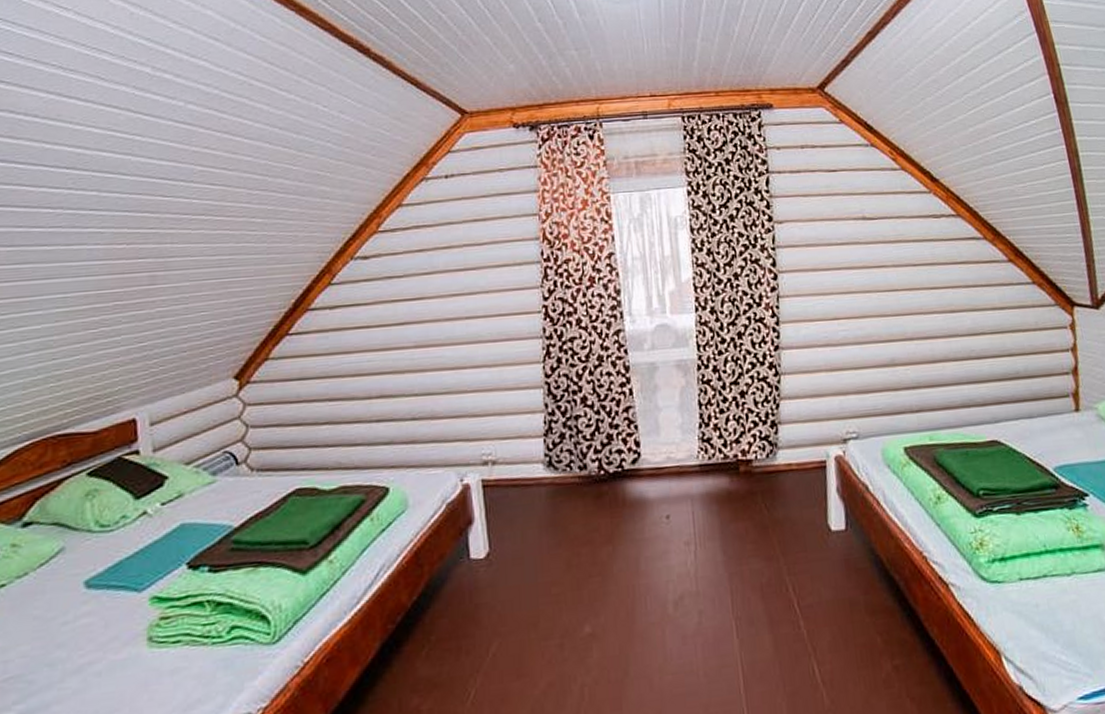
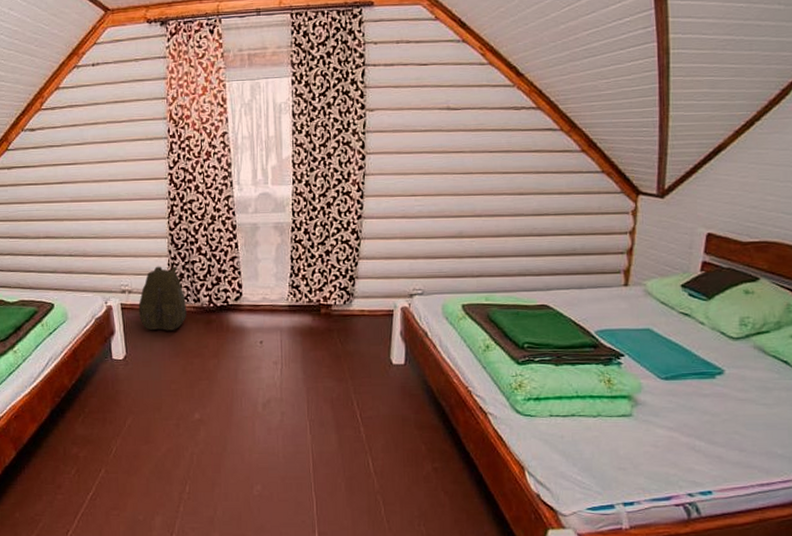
backpack: none [505,424,571,513] -> present [138,266,187,330]

